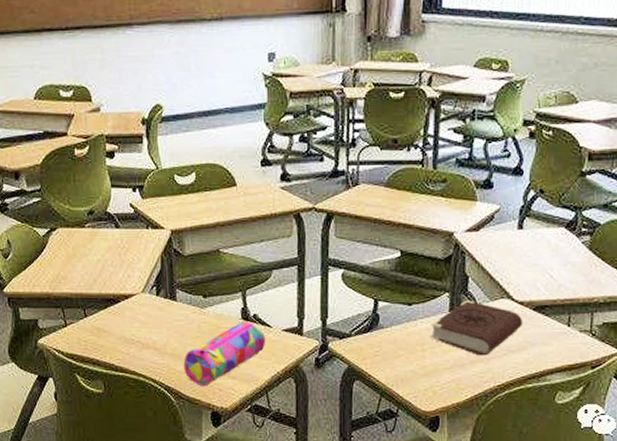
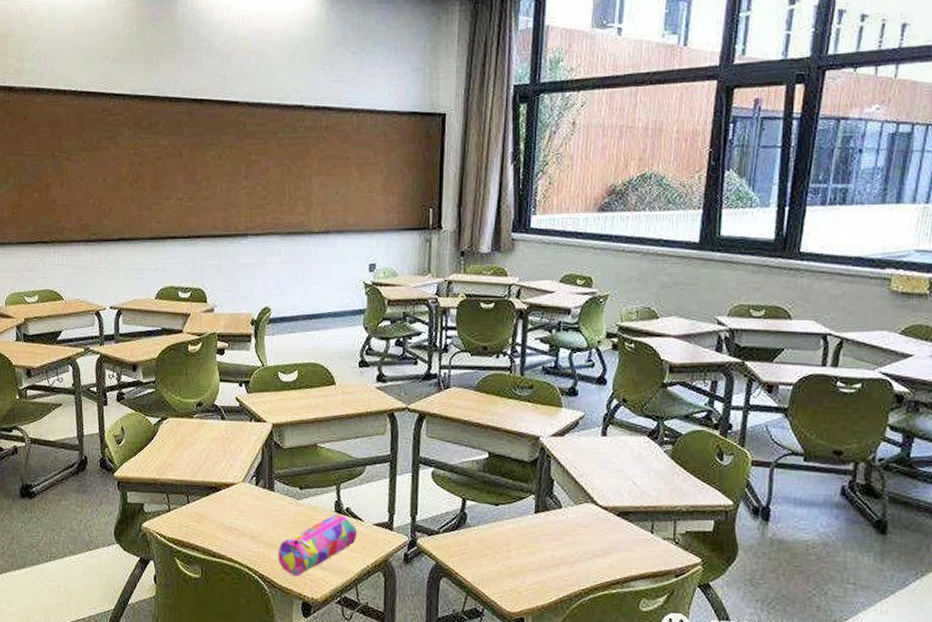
book: present [430,300,523,356] -> none [516,502,607,559]

